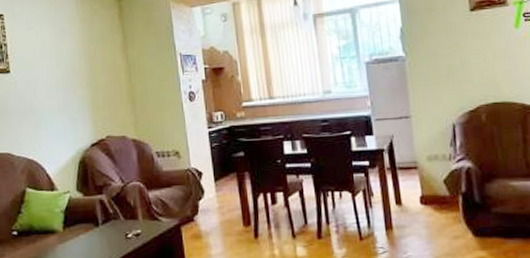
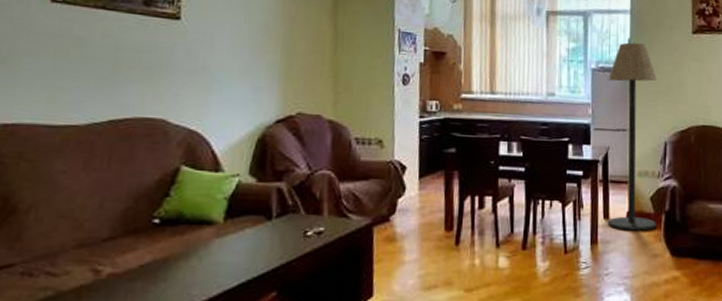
floor lamp: none [383,30,454,215] -> present [607,42,657,231]

